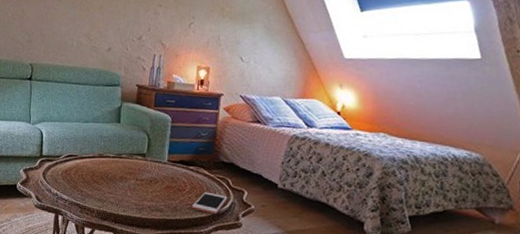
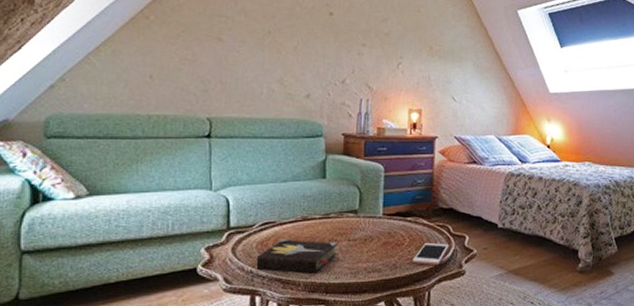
hardback book: none [60,170,127,204] -> present [256,238,337,274]

